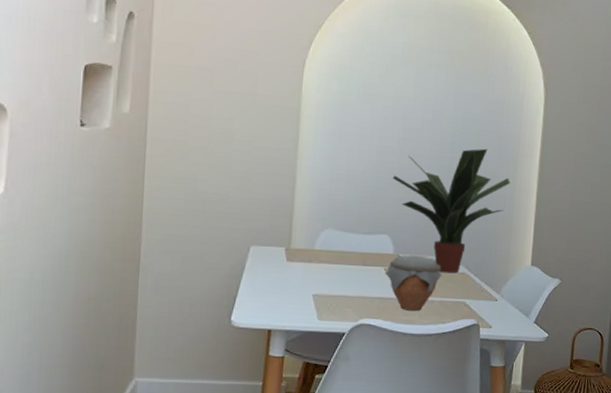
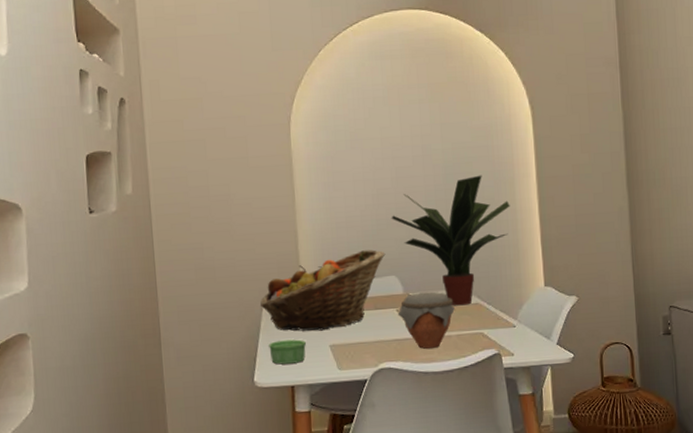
fruit basket: none [248,205,382,279] -> present [260,249,386,331]
ramekin: none [251,283,289,308] -> present [269,339,306,365]

